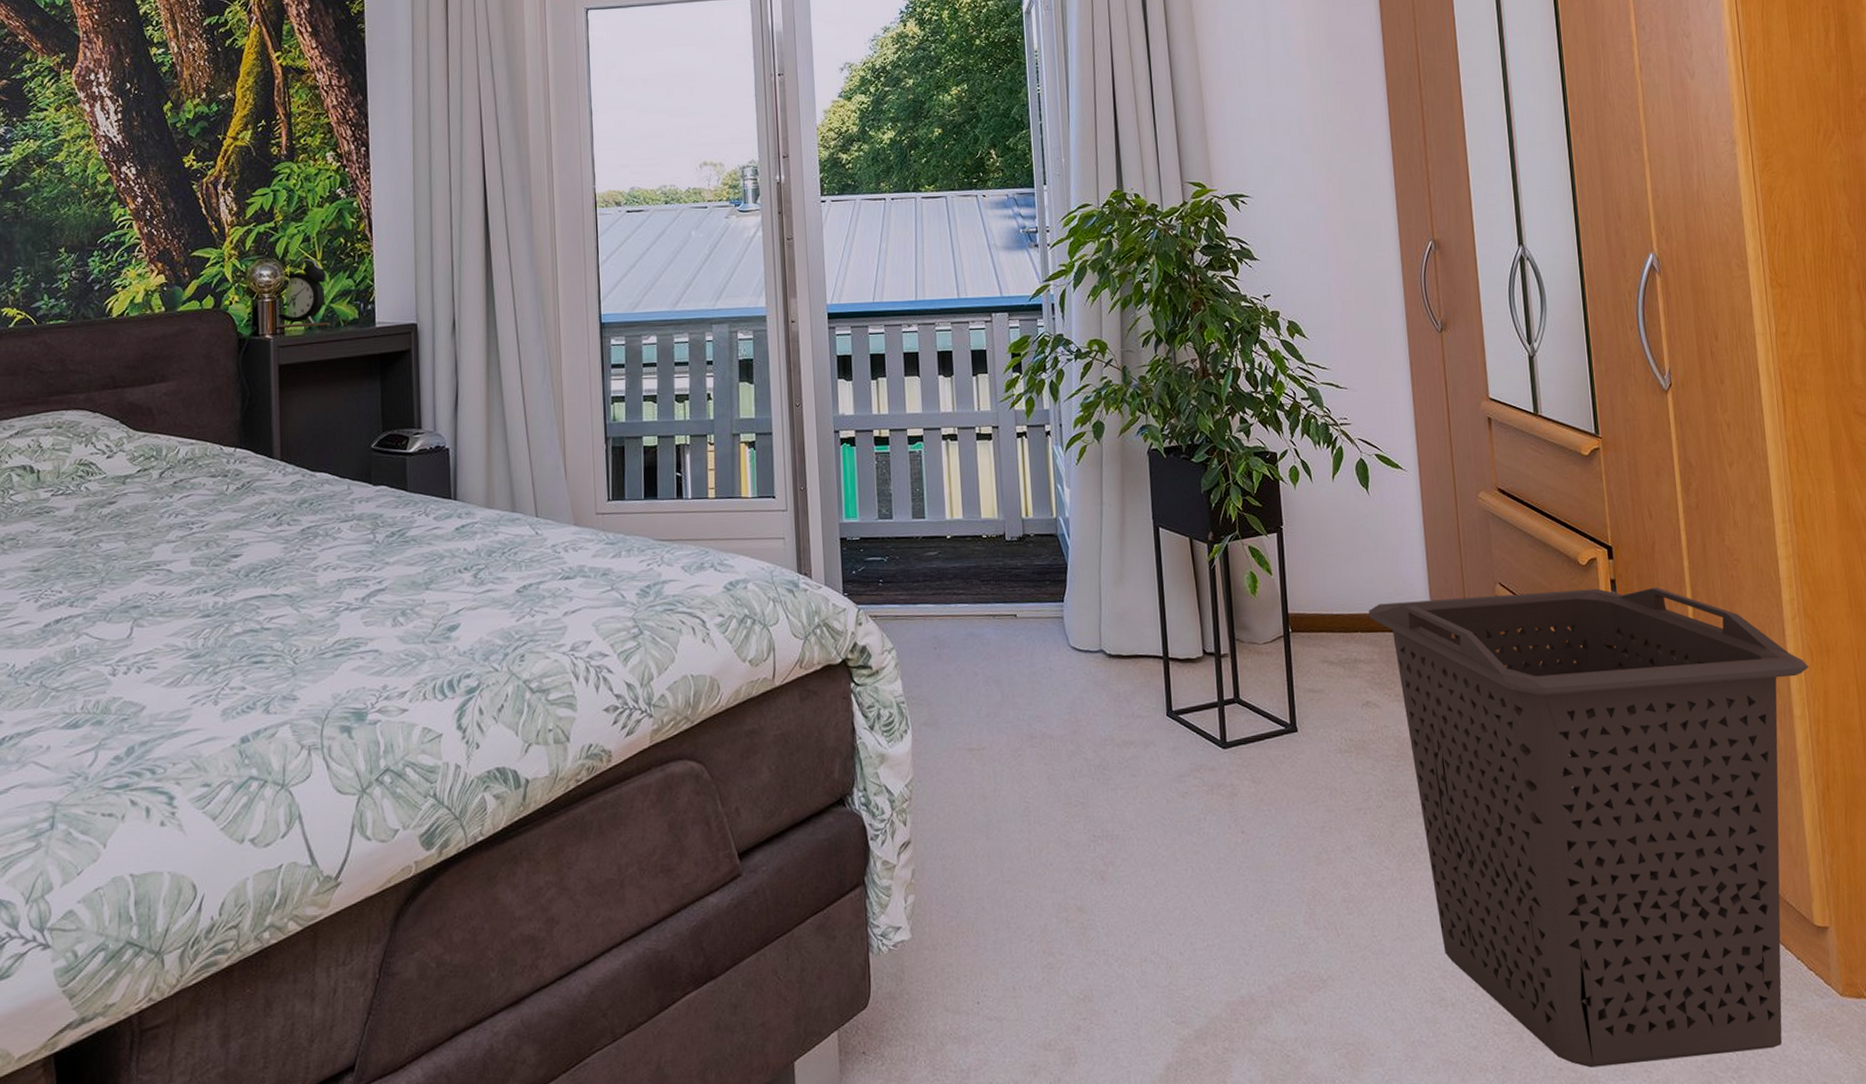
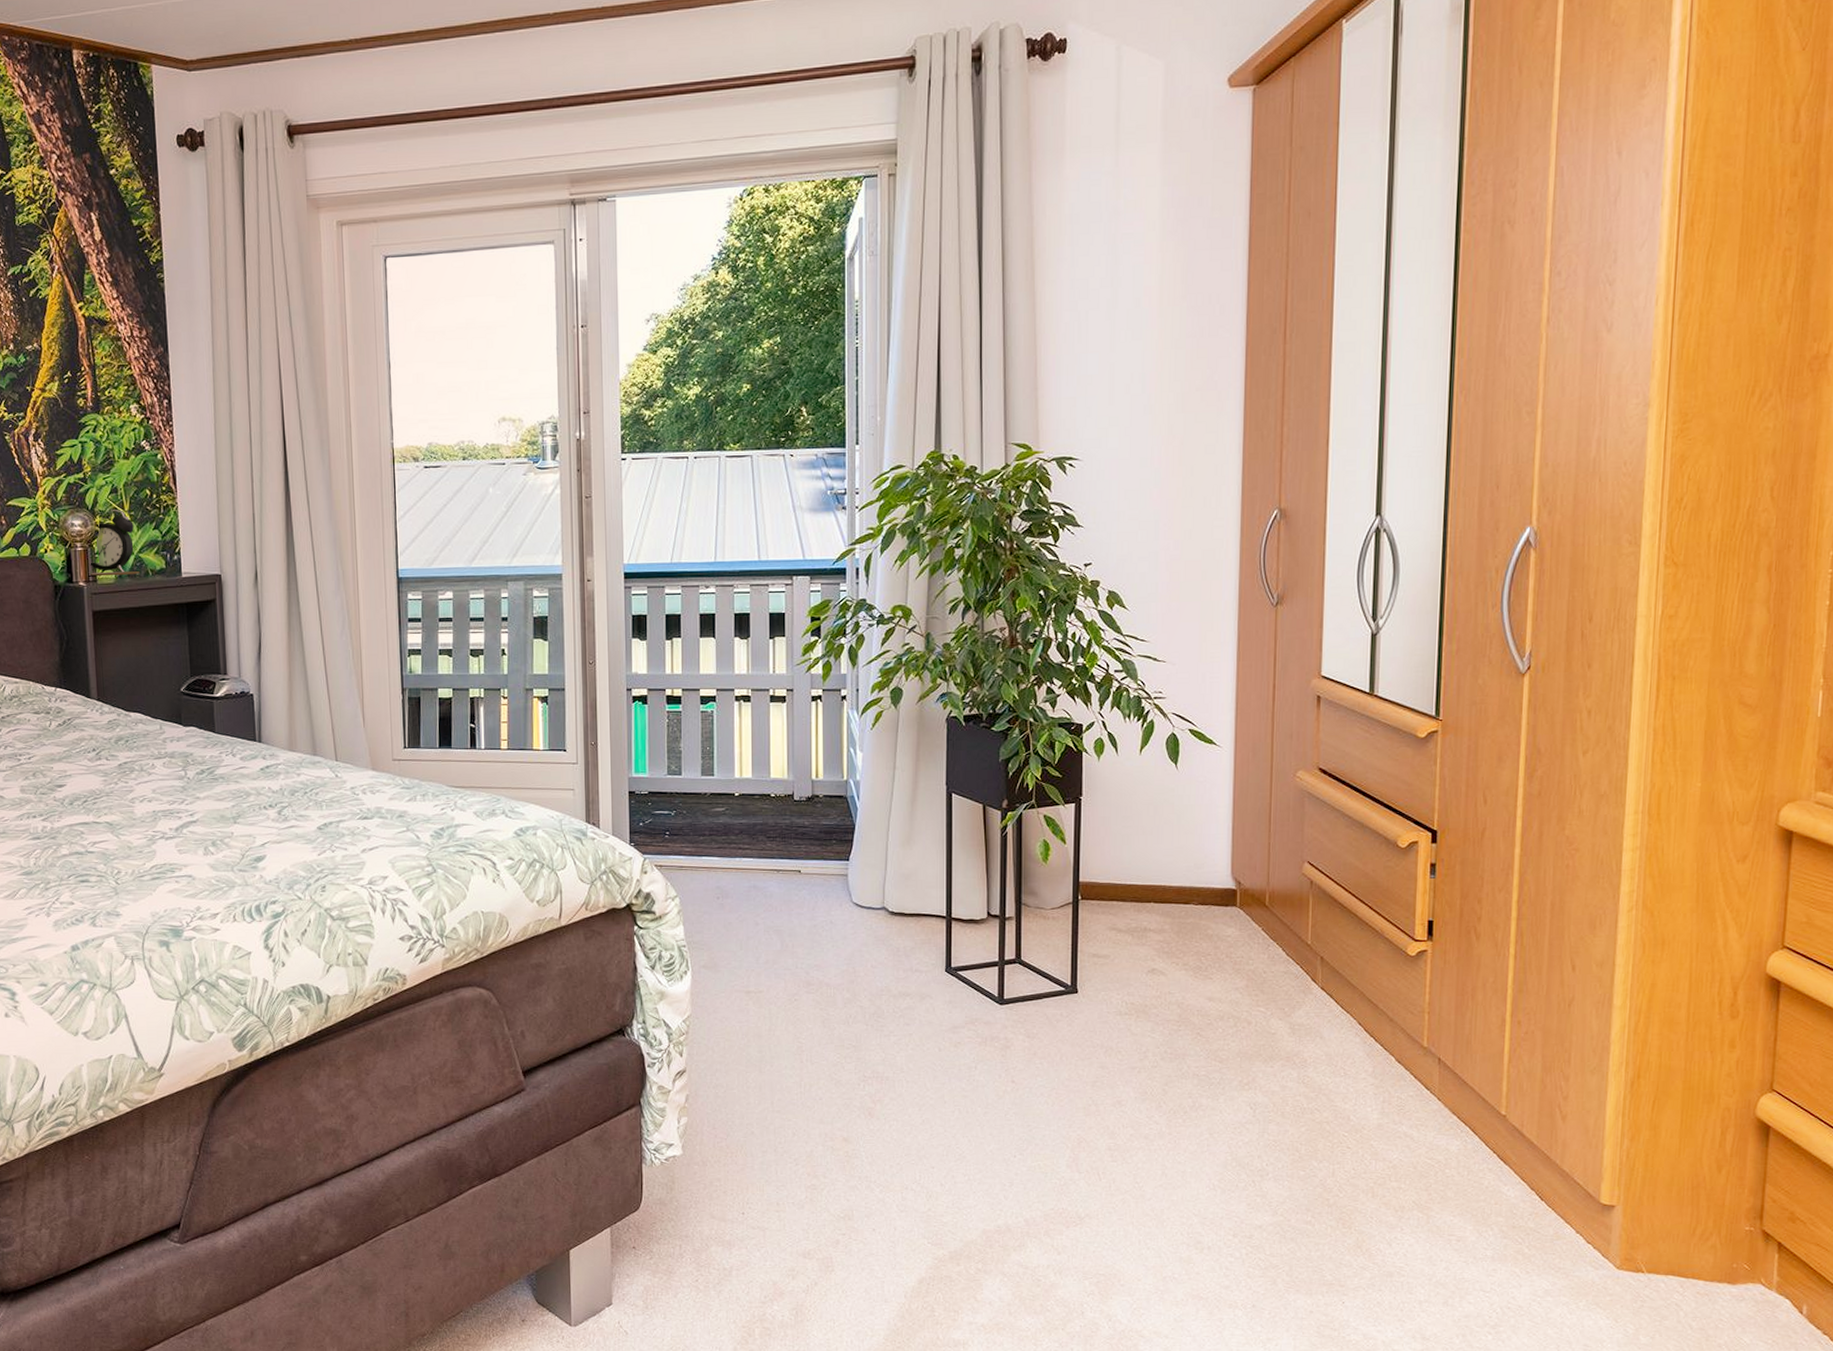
laundry basket: present [1368,587,1809,1068] -> none [1163,871,1639,1313]

